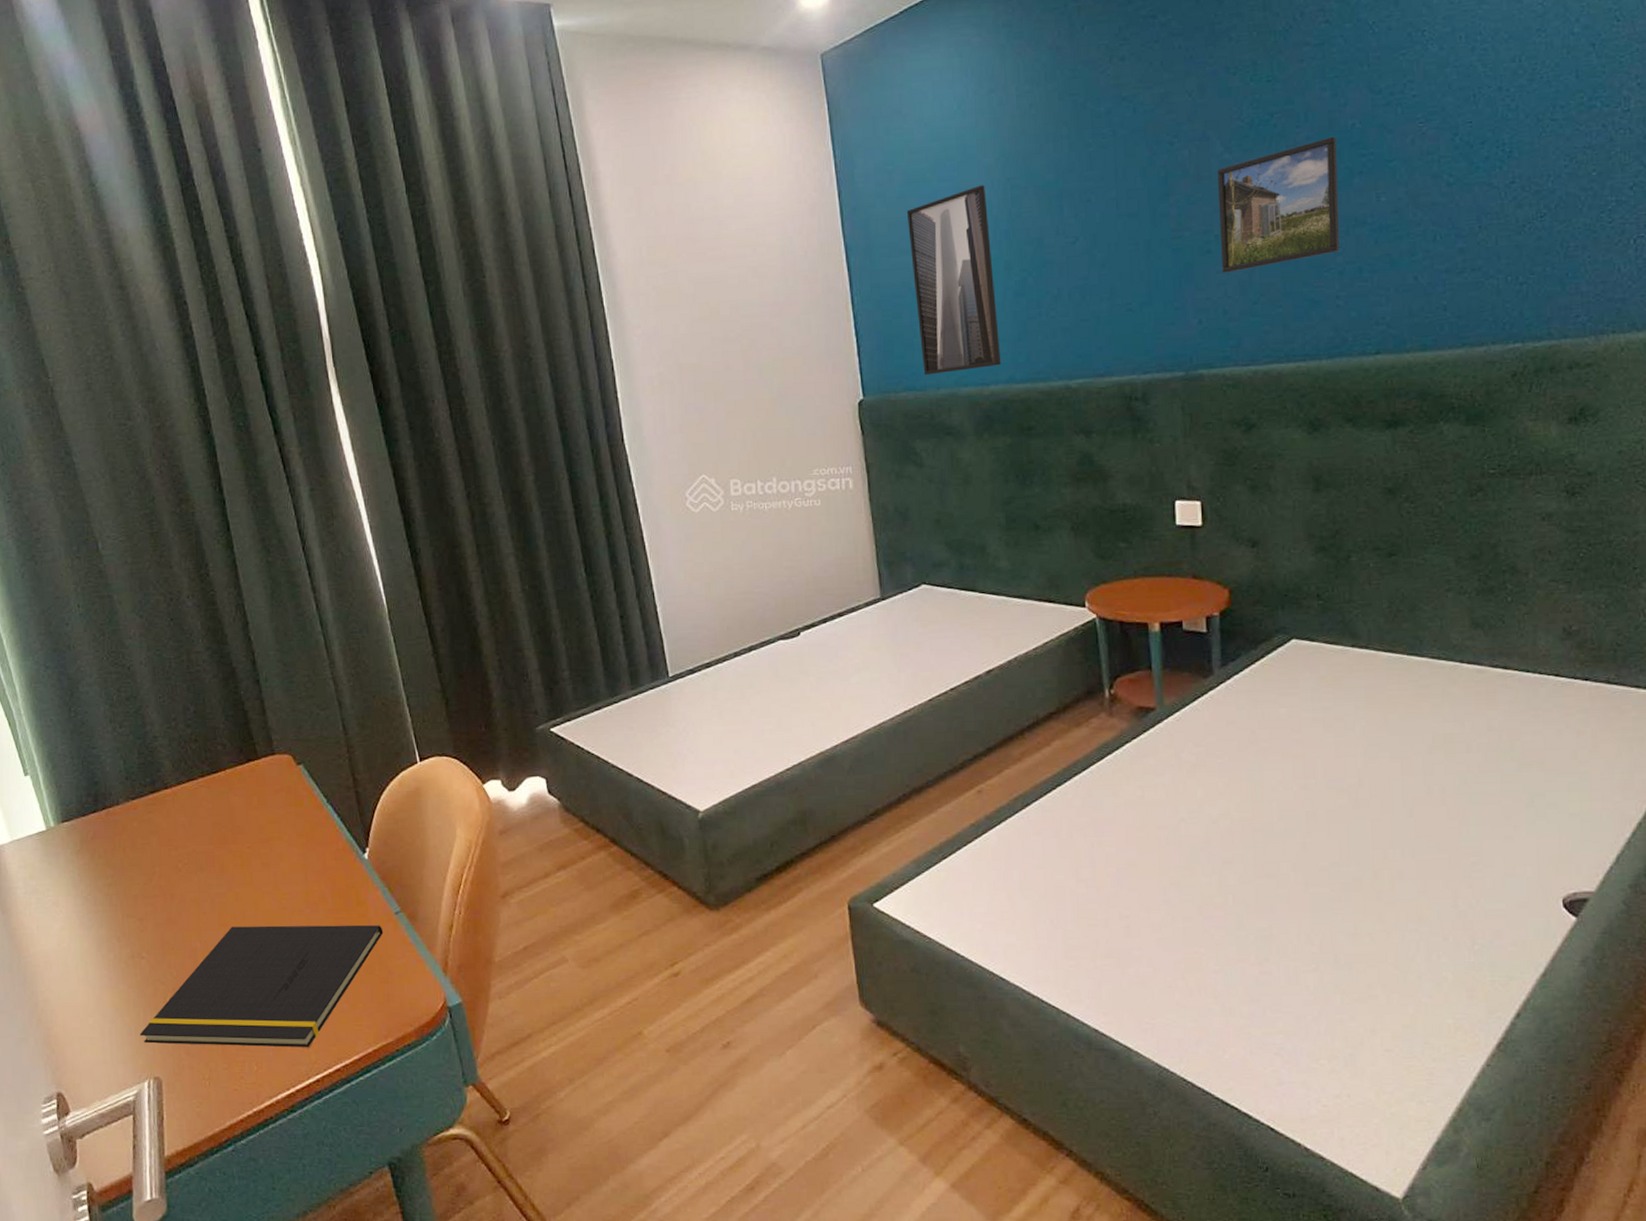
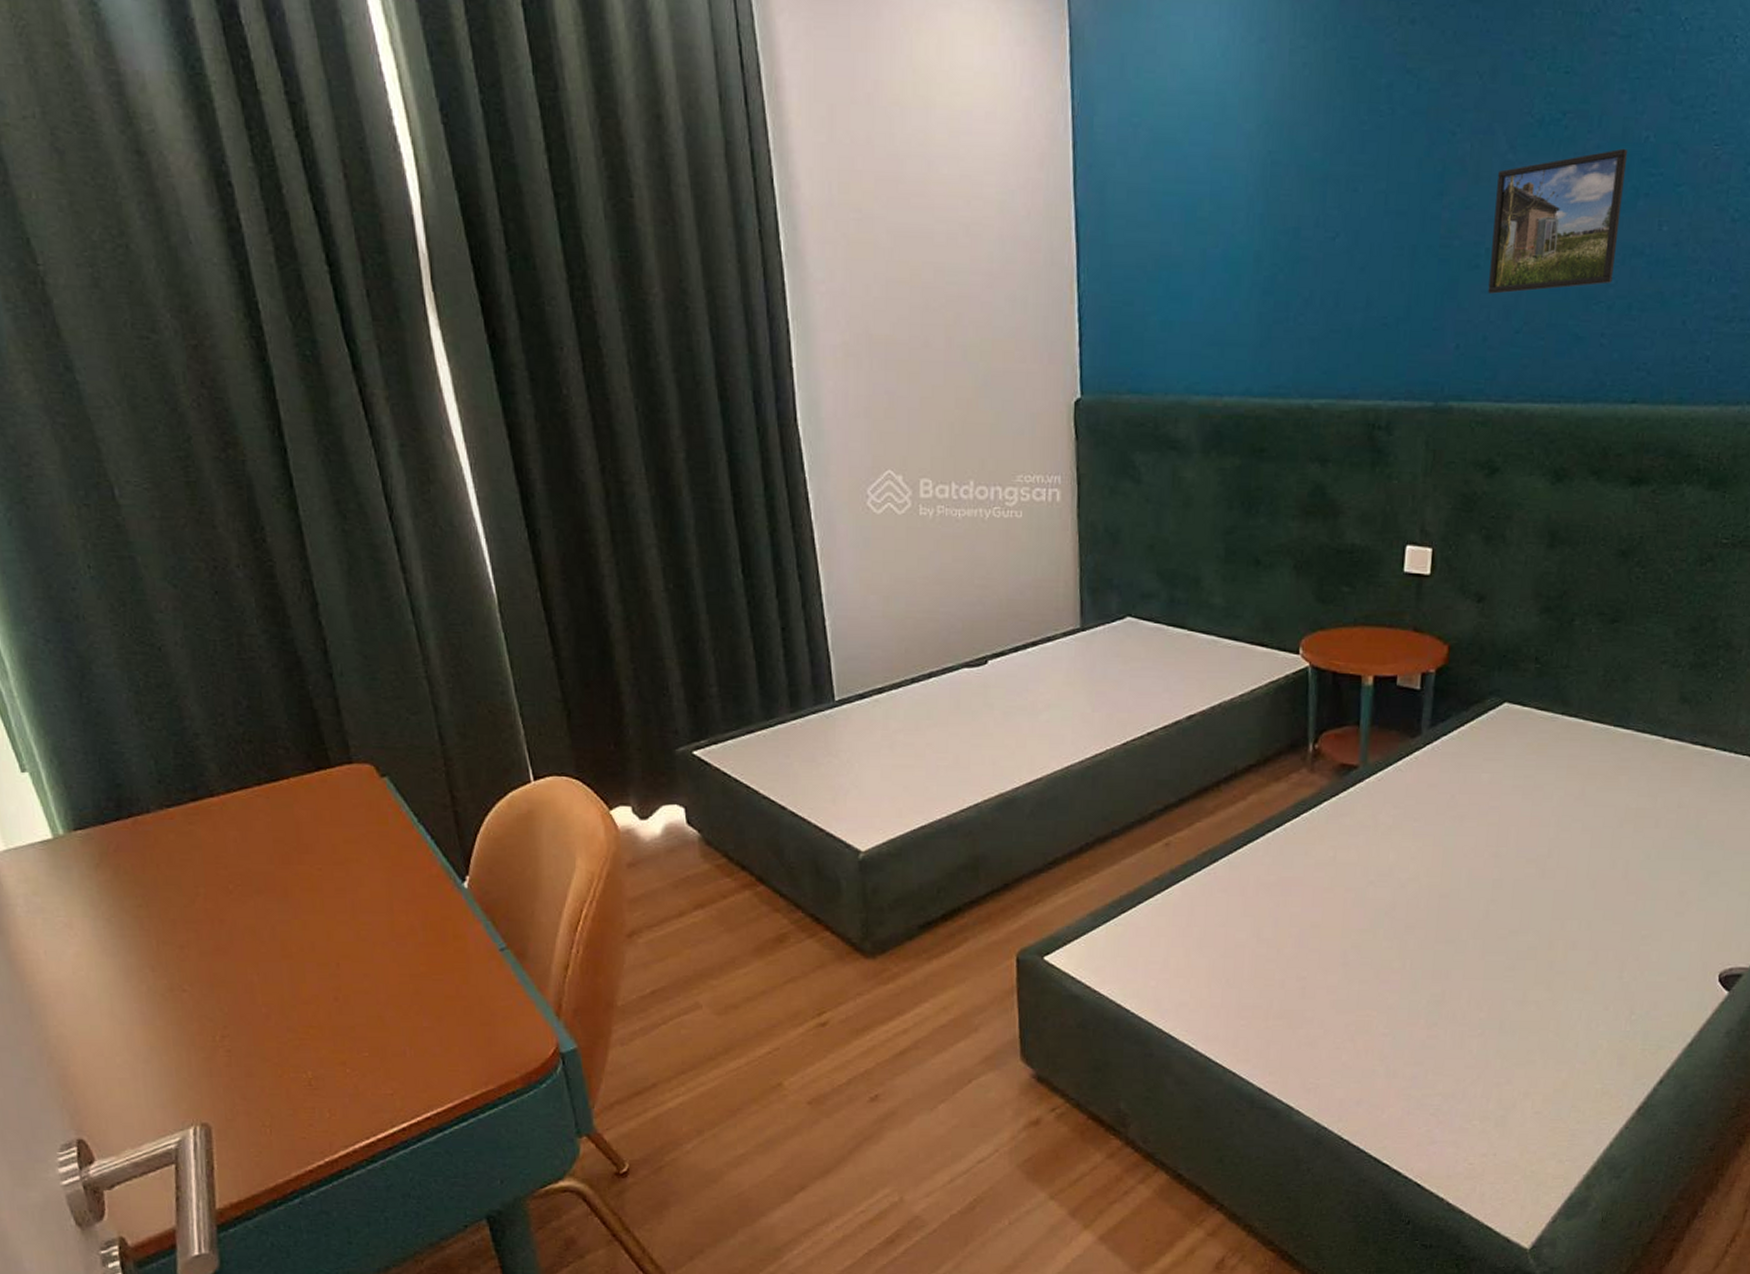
notepad: present [139,924,384,1047] -> none [181,958,486,1093]
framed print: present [907,185,1002,376] -> none [1150,155,1243,378]

